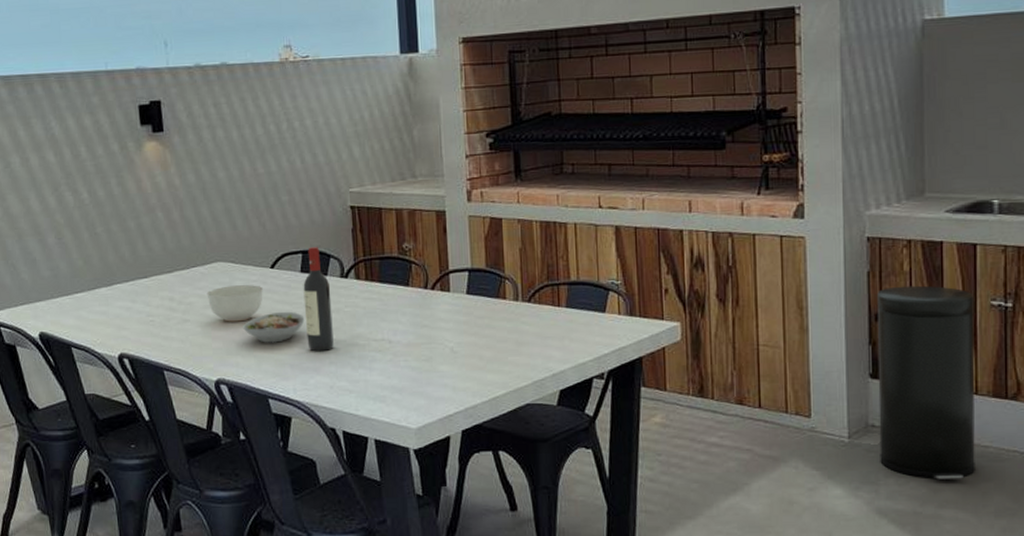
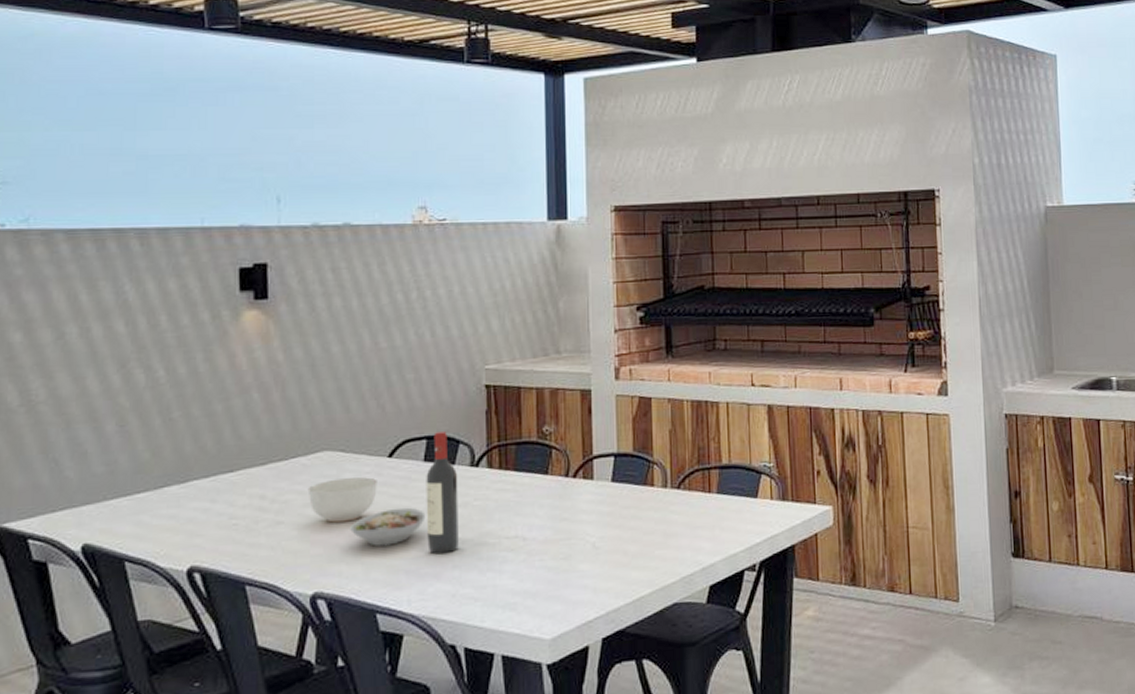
pedal bin: present [876,285,975,480] -> none [1015,461,1109,660]

